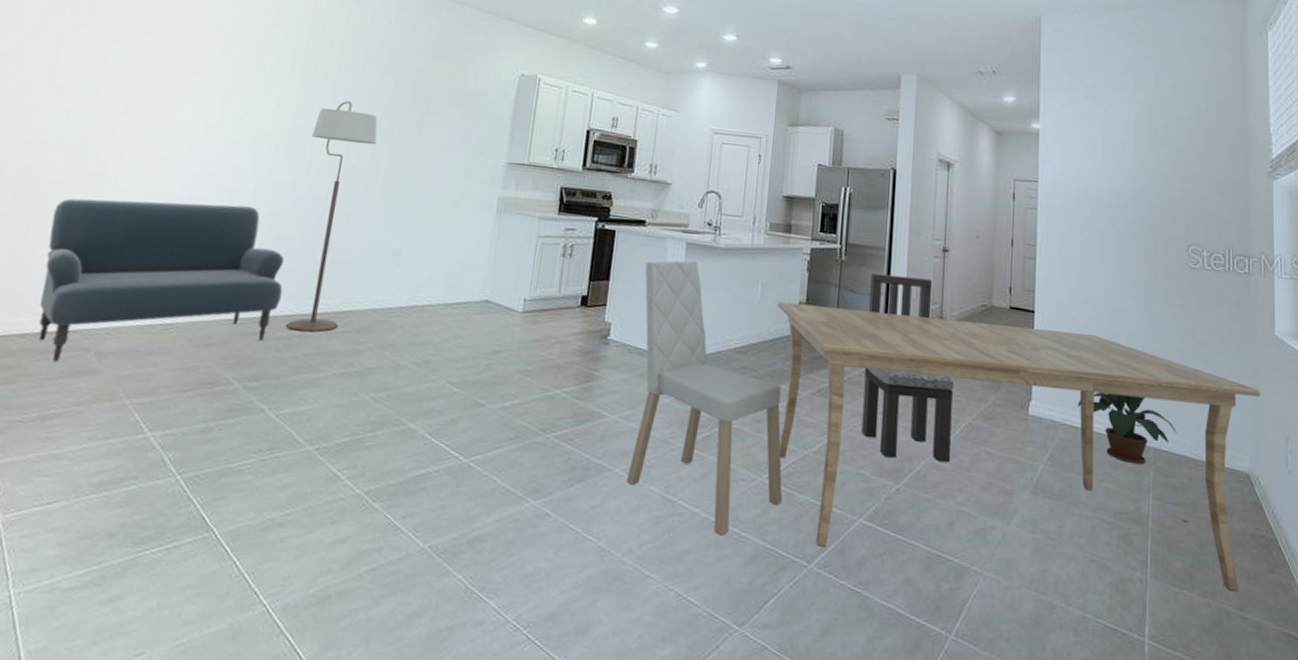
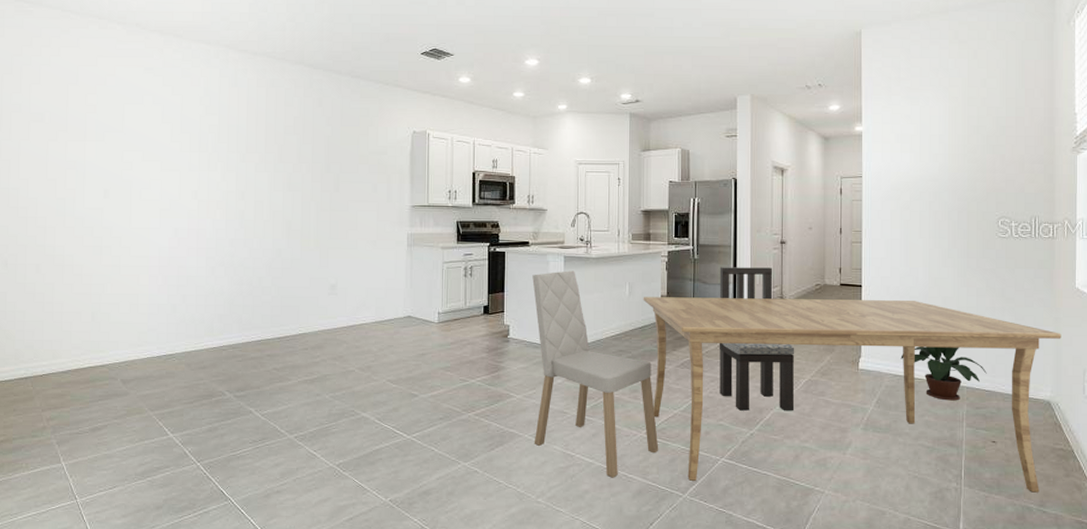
sofa: present [38,198,284,362] -> none [69,260,251,389]
floor lamp: present [286,101,378,333] -> none [253,169,305,352]

